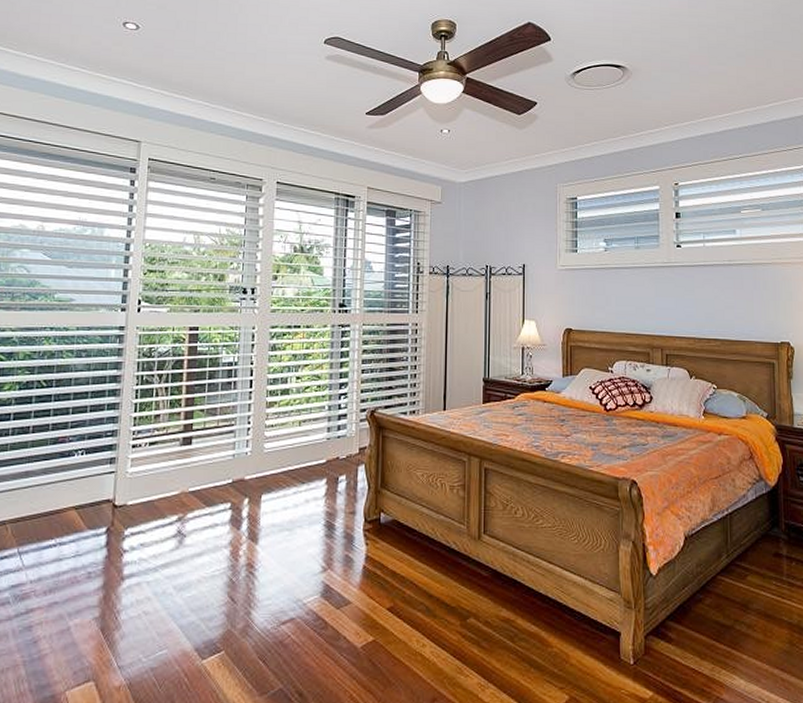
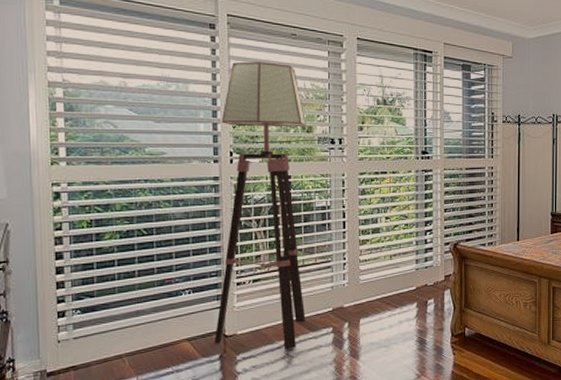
floor lamp: none [102,206,218,528] -> present [214,61,306,351]

